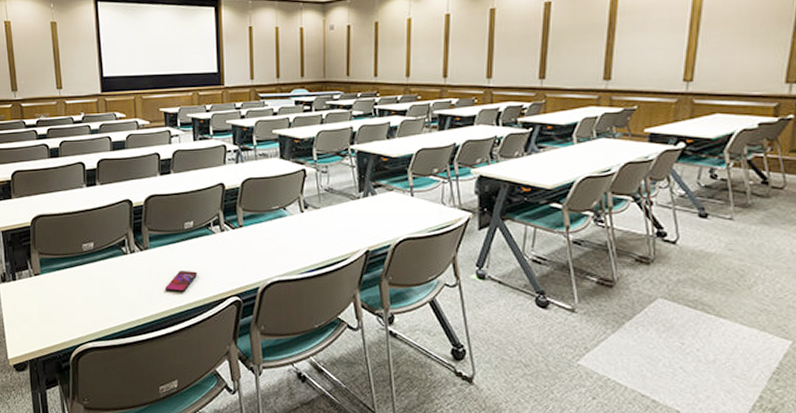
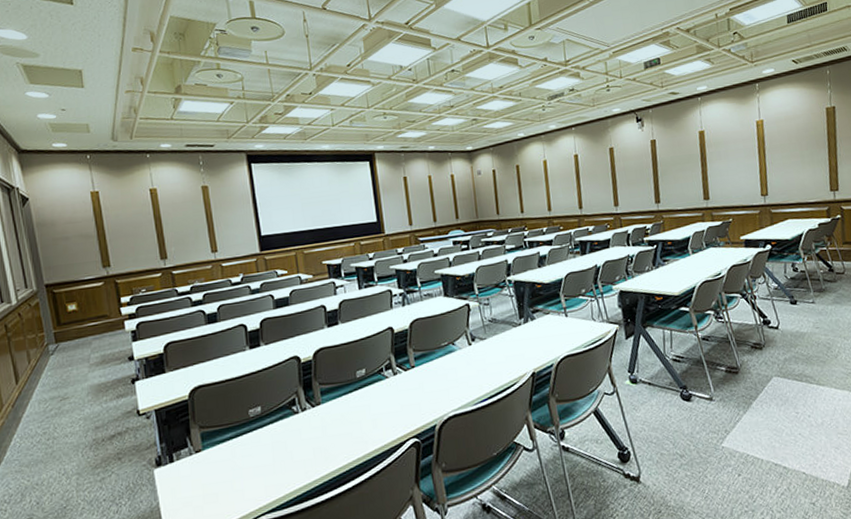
smartphone: present [164,271,197,292] -> none [341,419,373,445]

